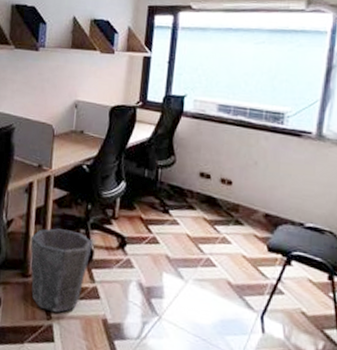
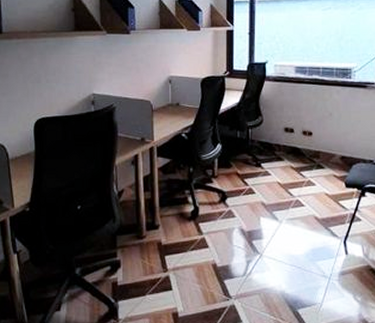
waste bin: present [30,228,93,312] -> none [141,192,197,264]

